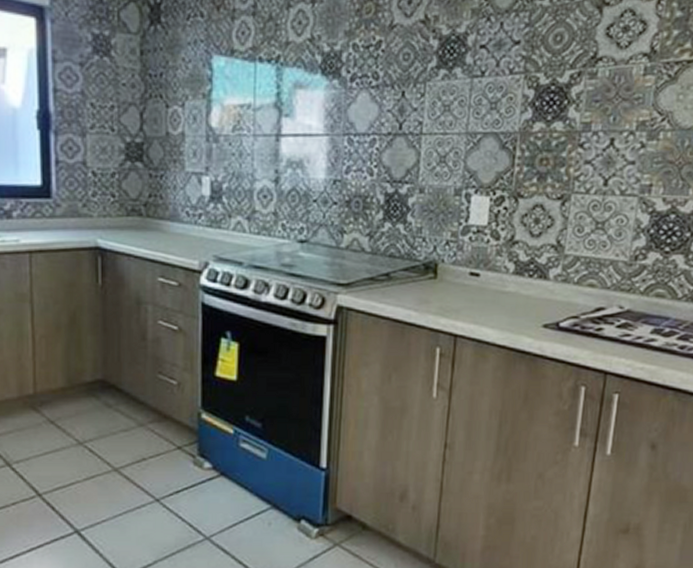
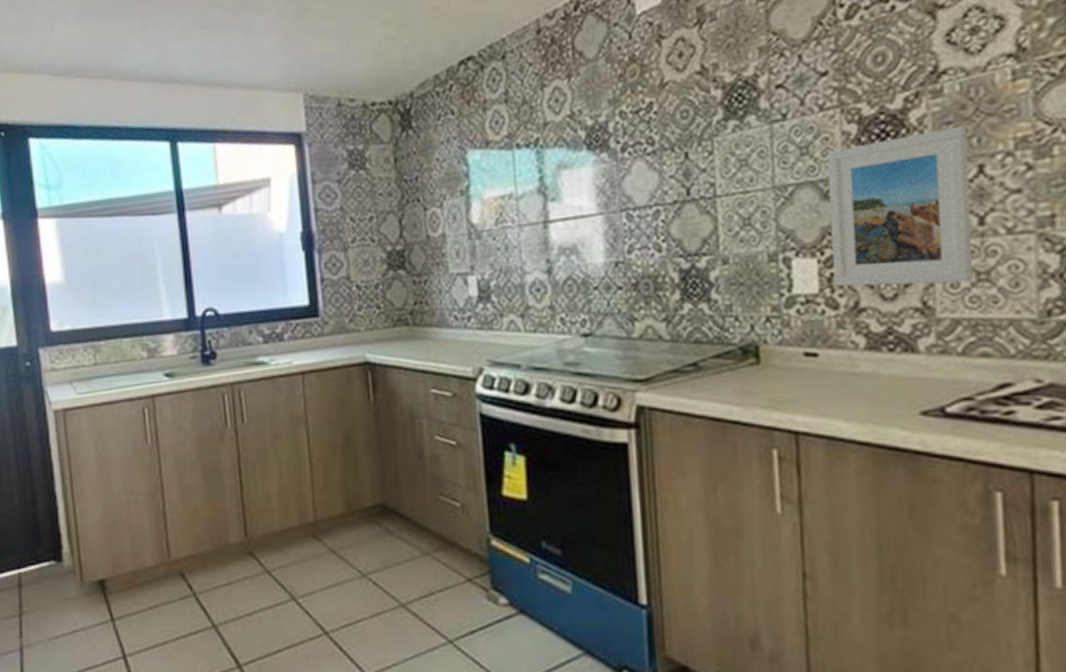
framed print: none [499,104,608,229] -> present [827,125,974,287]

